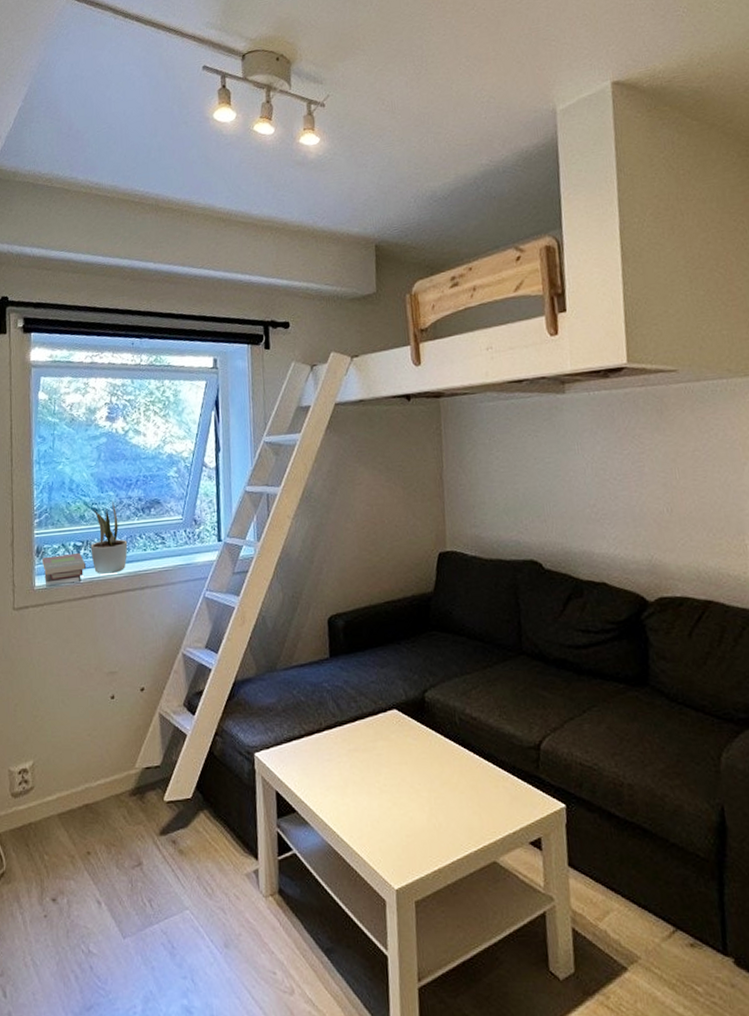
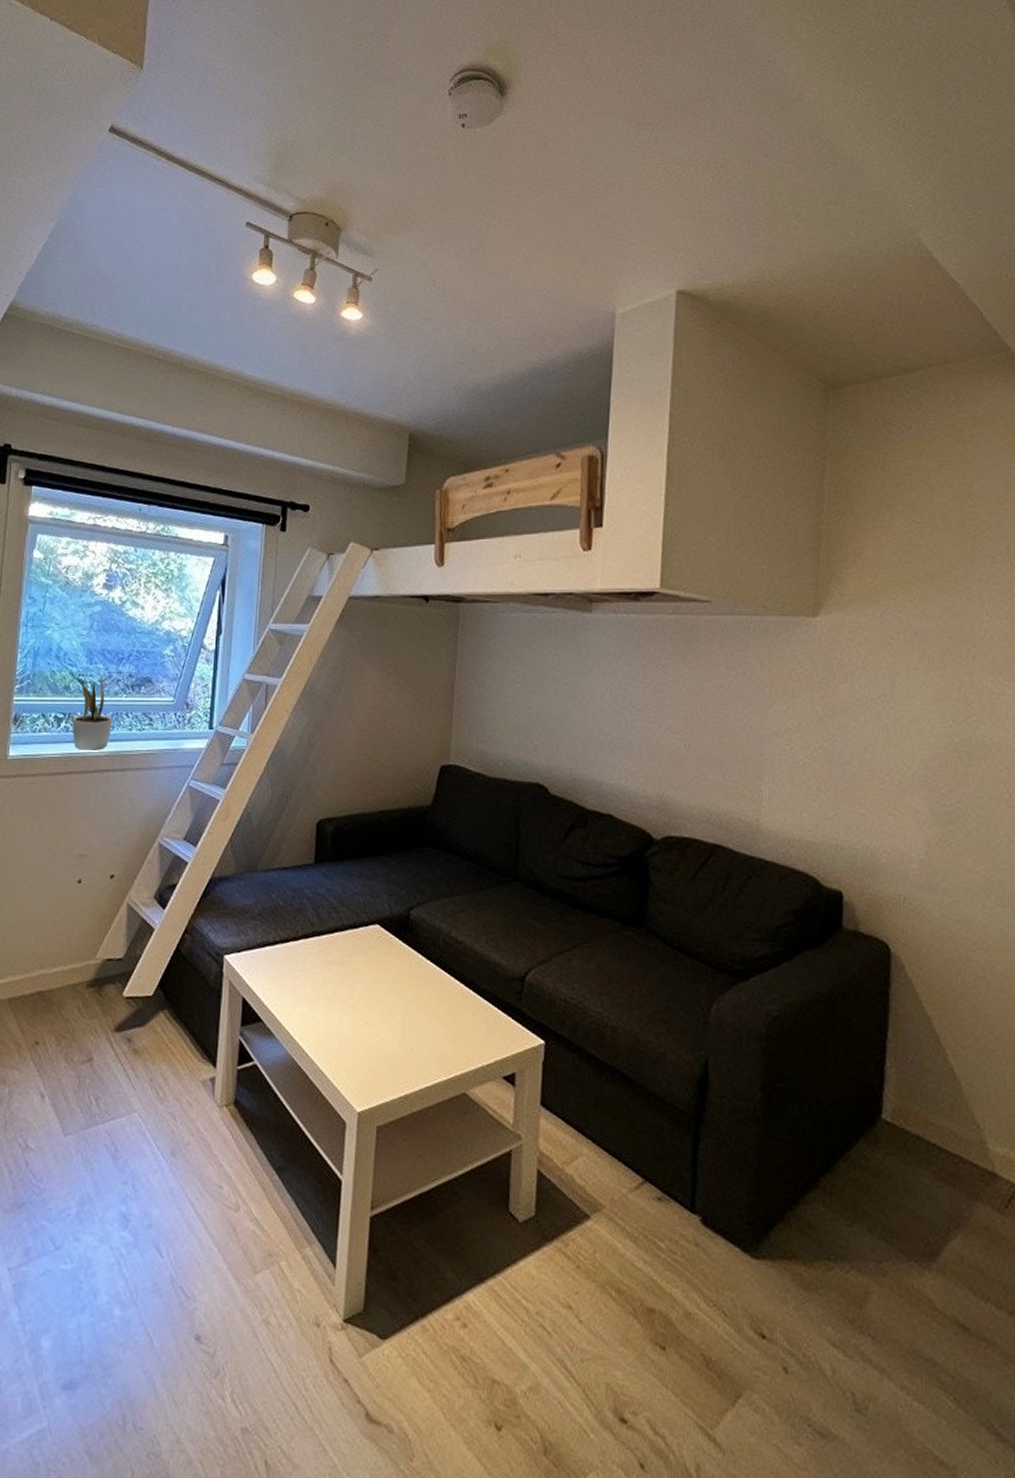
books: present [42,552,86,588] -> none [19,724,65,759]

